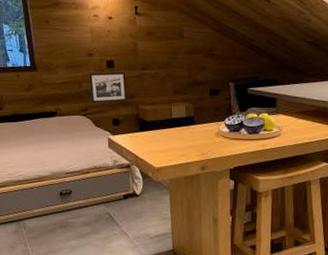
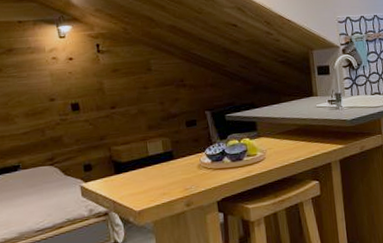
picture frame: present [88,71,128,104] -> none [52,113,98,152]

